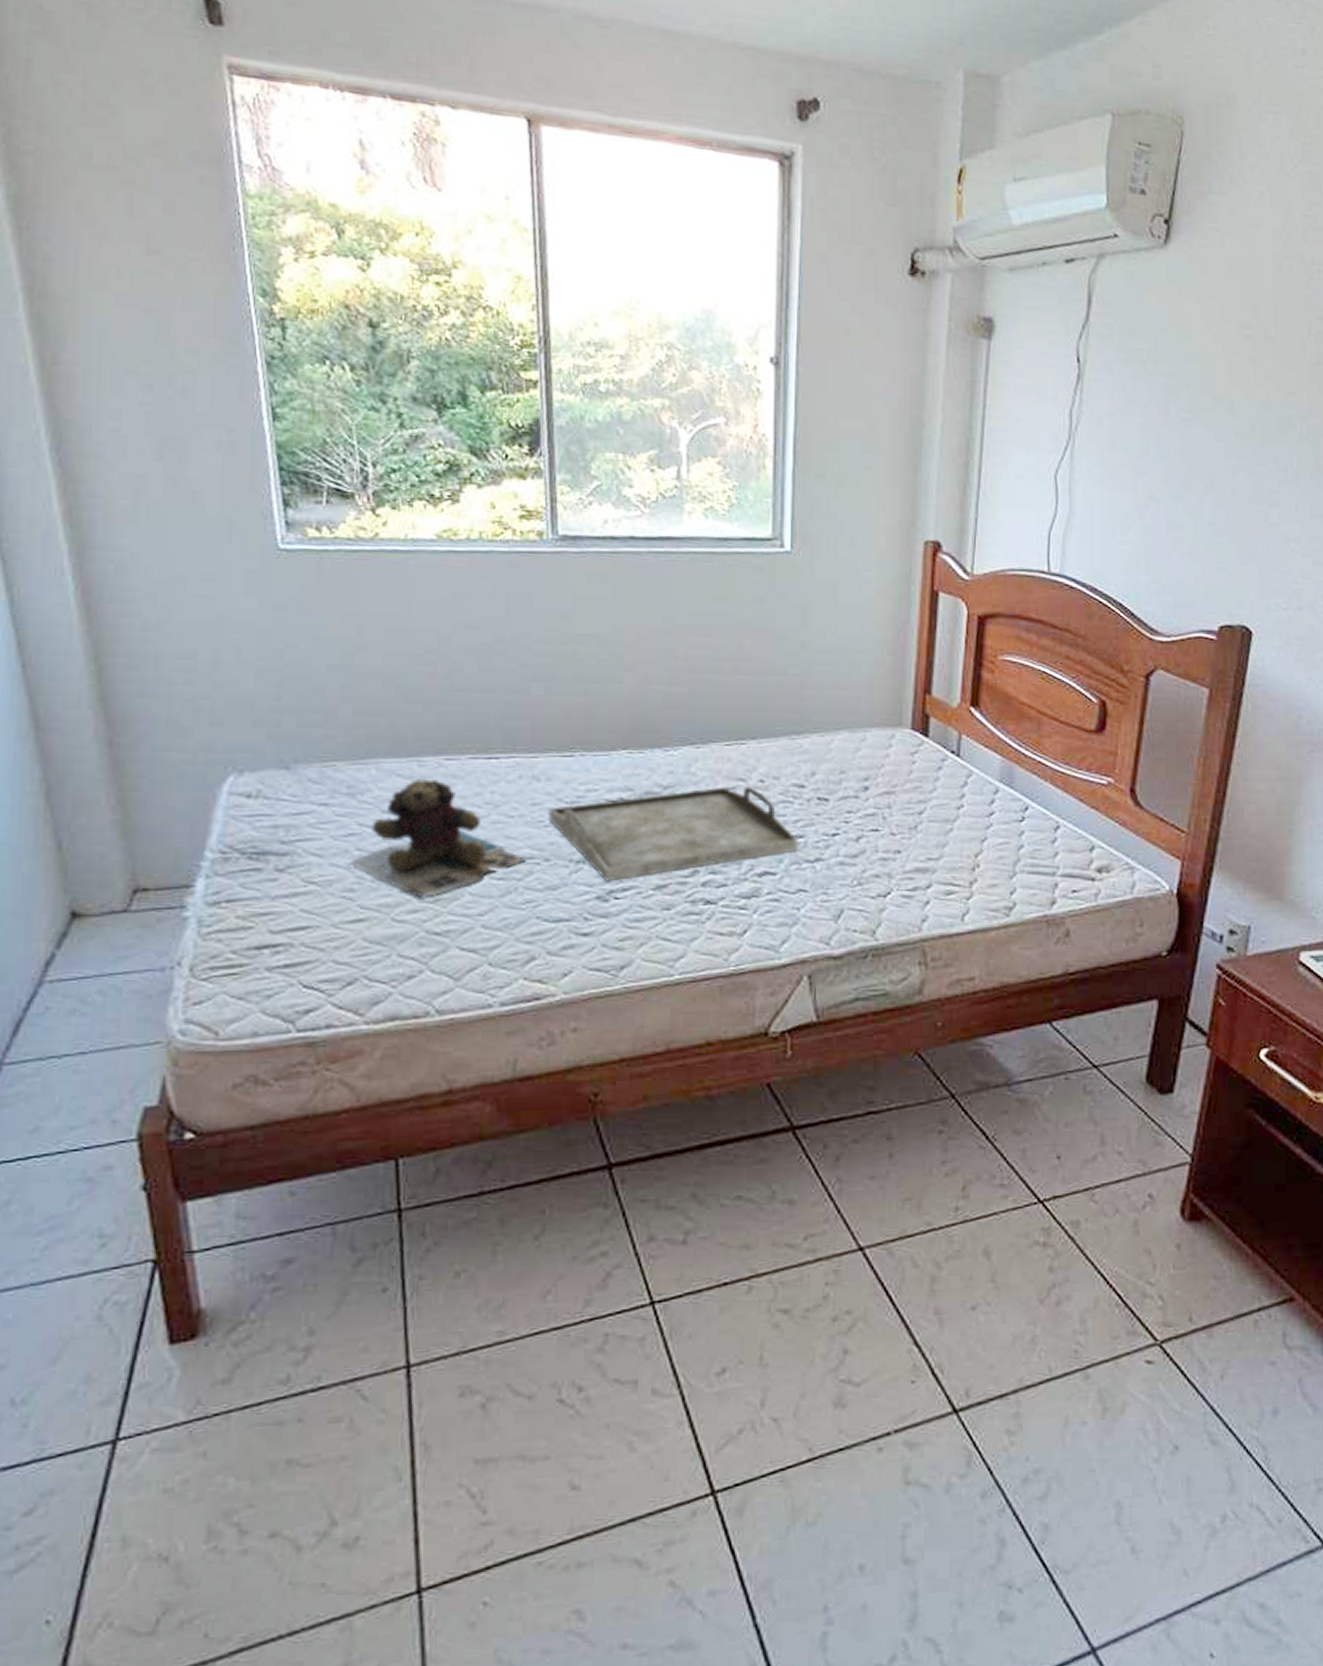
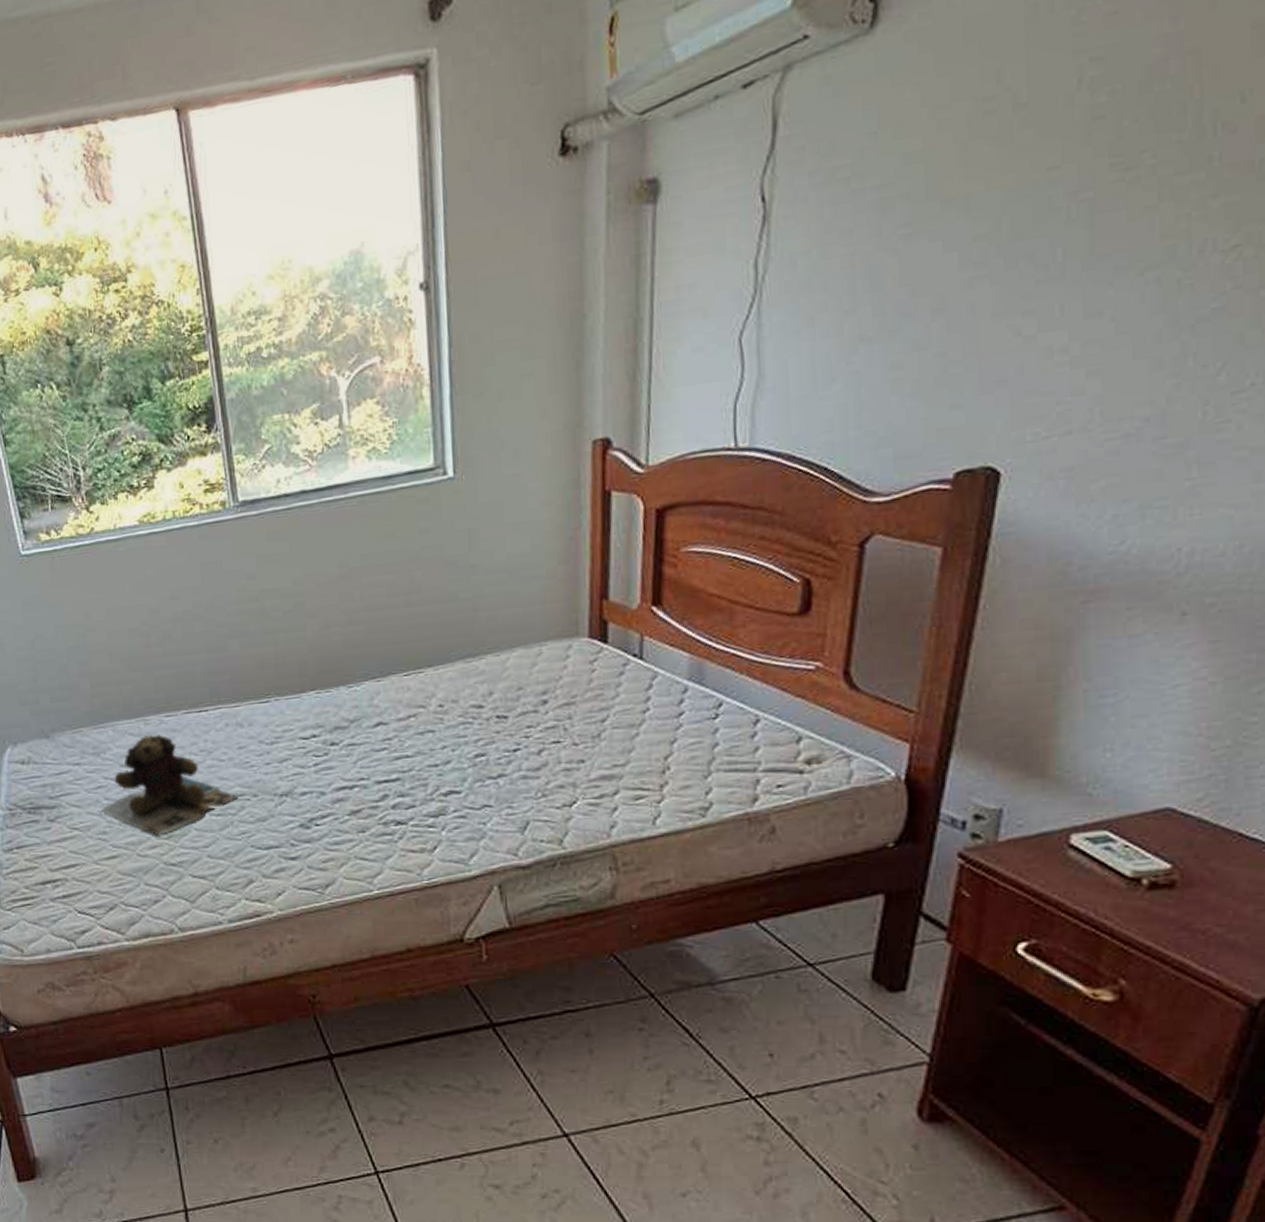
serving tray: present [548,786,798,882] -> none [252,712,480,811]

